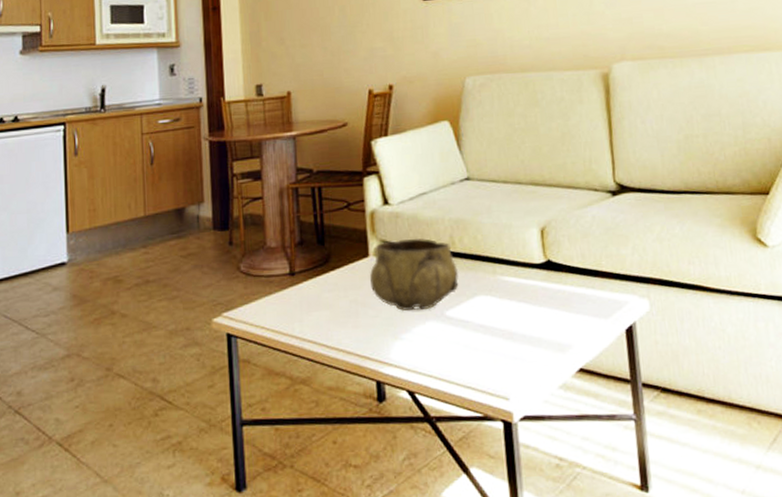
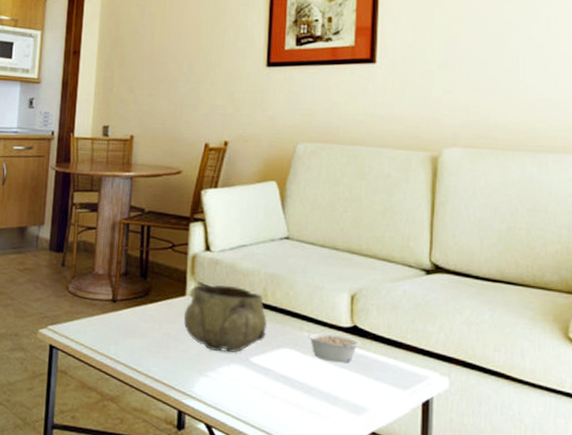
legume: none [501,272,557,302] -> present [307,332,361,363]

